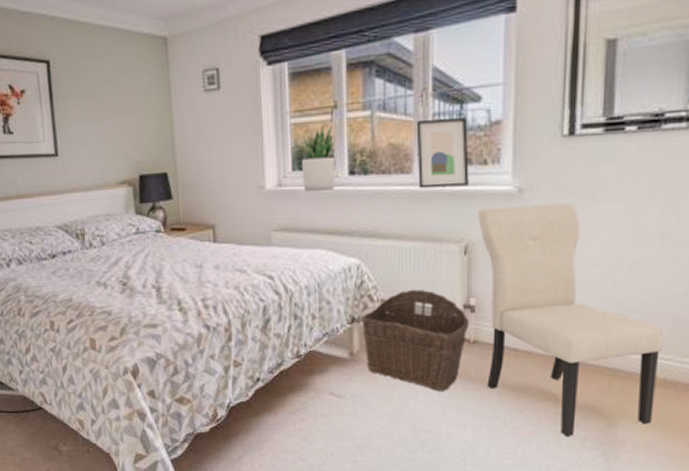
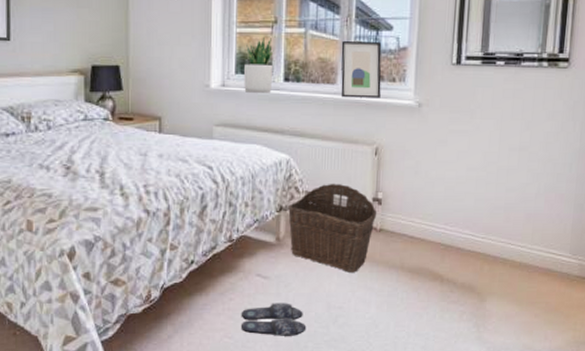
slippers: none [315,424,390,461] -> present [242,303,307,336]
chair: present [478,203,664,436] -> none [387,117,520,311]

